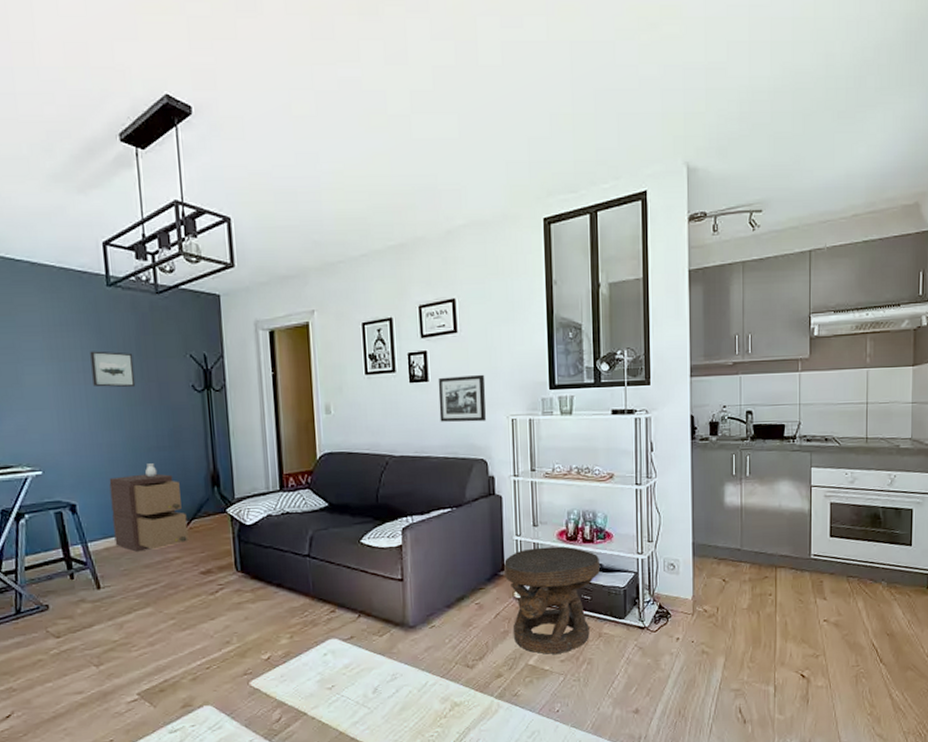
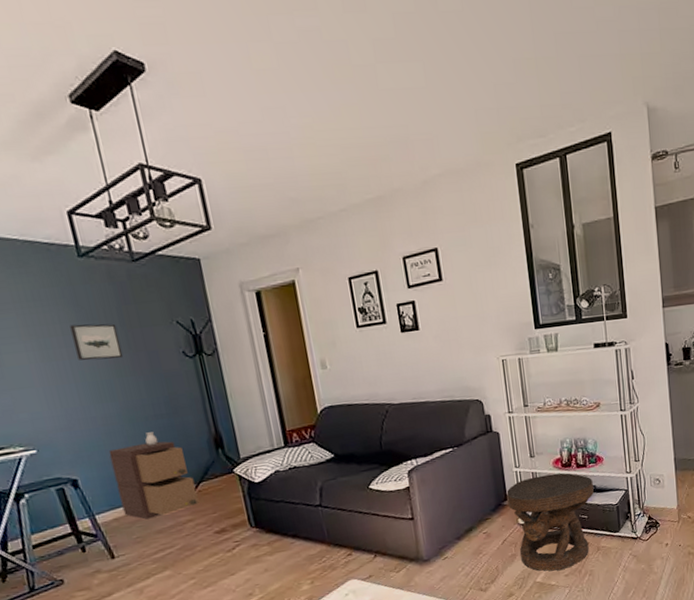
picture frame: present [438,374,486,422] -> none [428,319,478,368]

